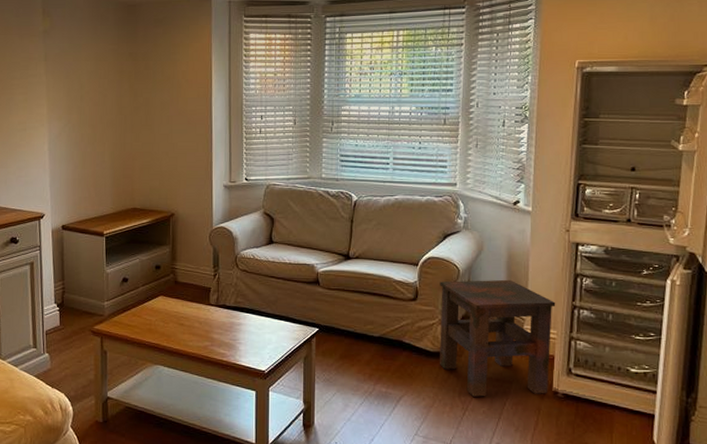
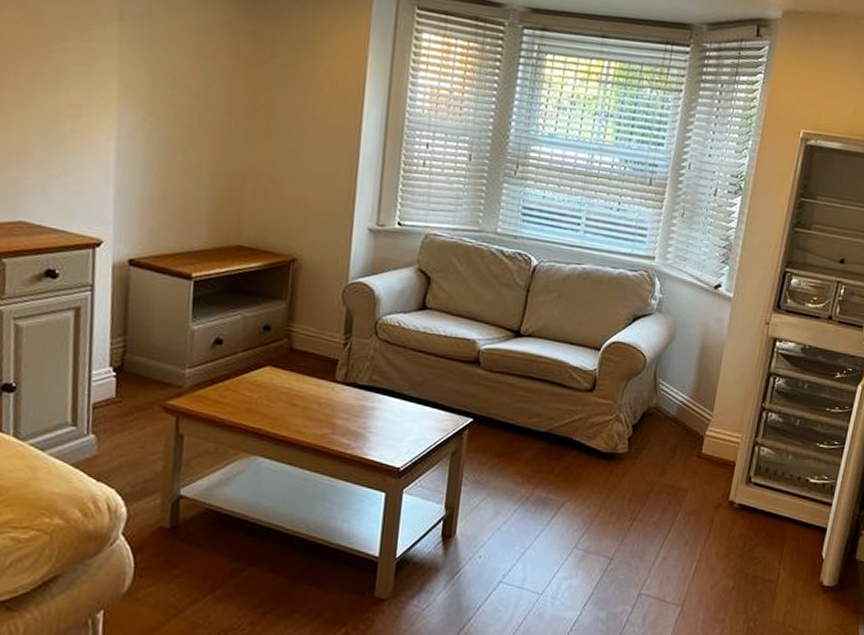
side table: present [439,279,556,397] -> none [610,371,745,506]

